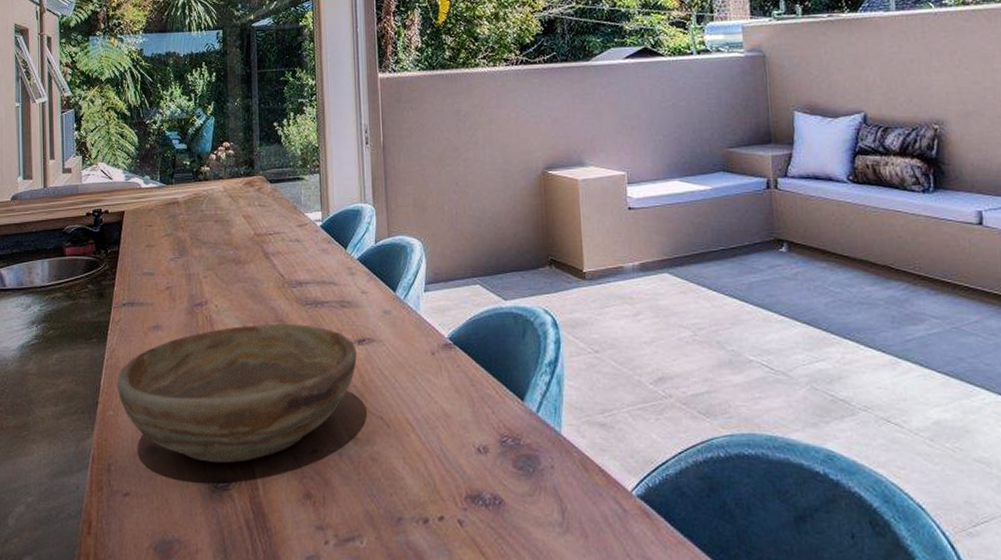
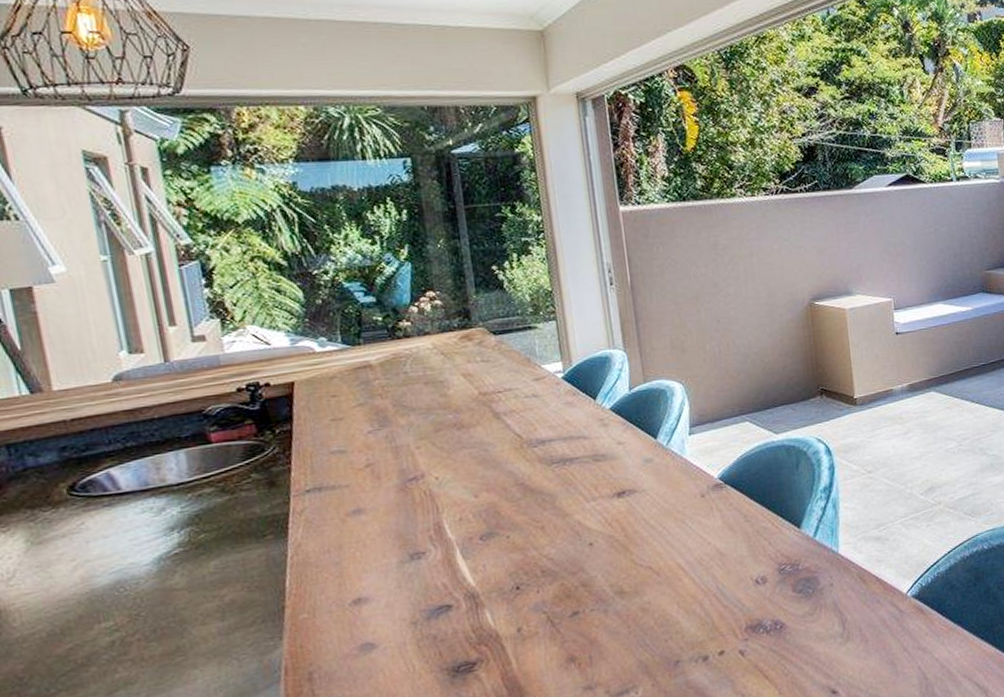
bowl: present [117,323,357,463] -> none [308,485,618,648]

